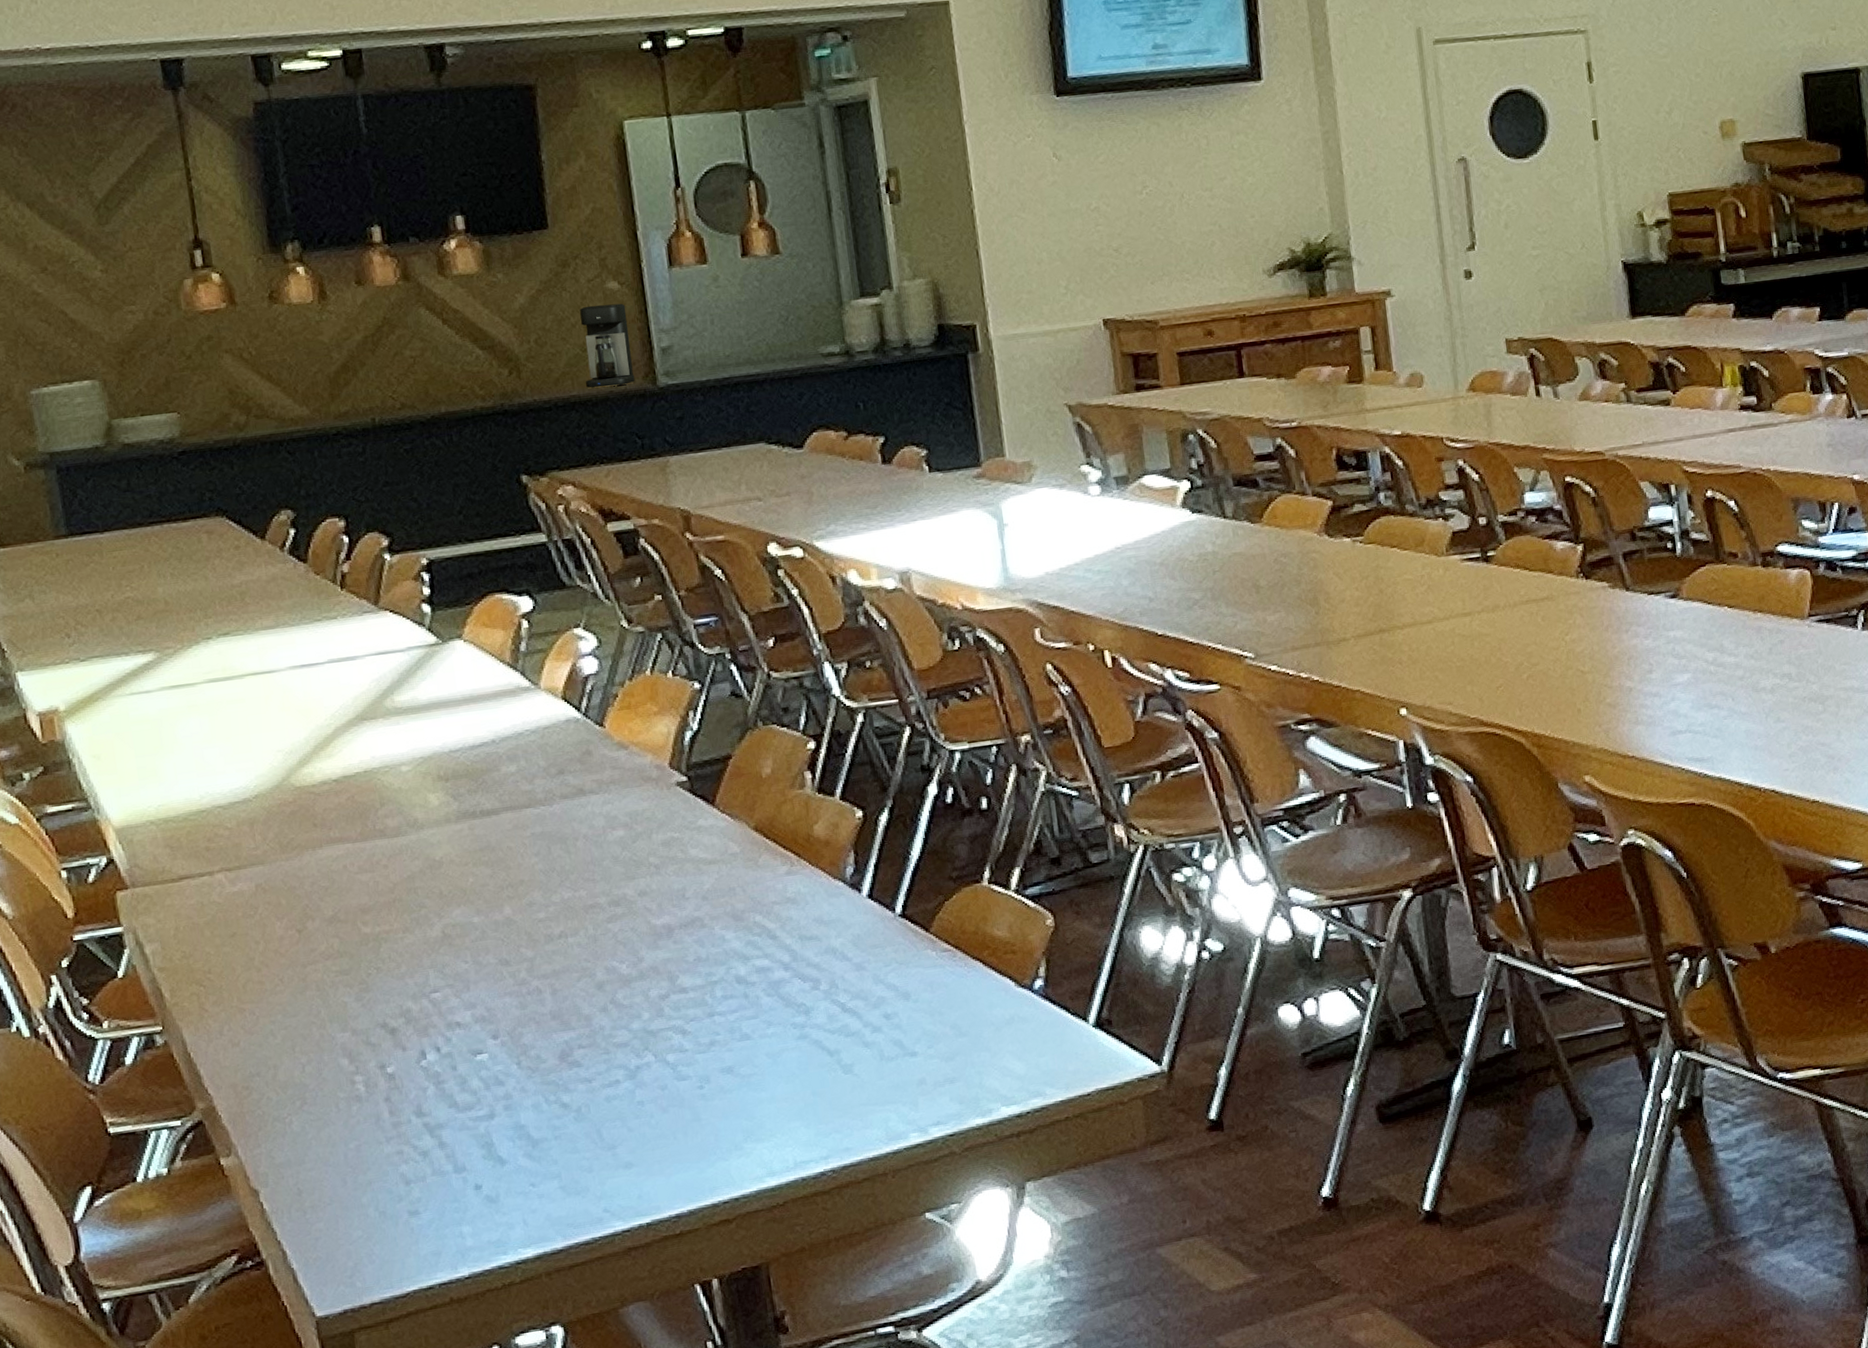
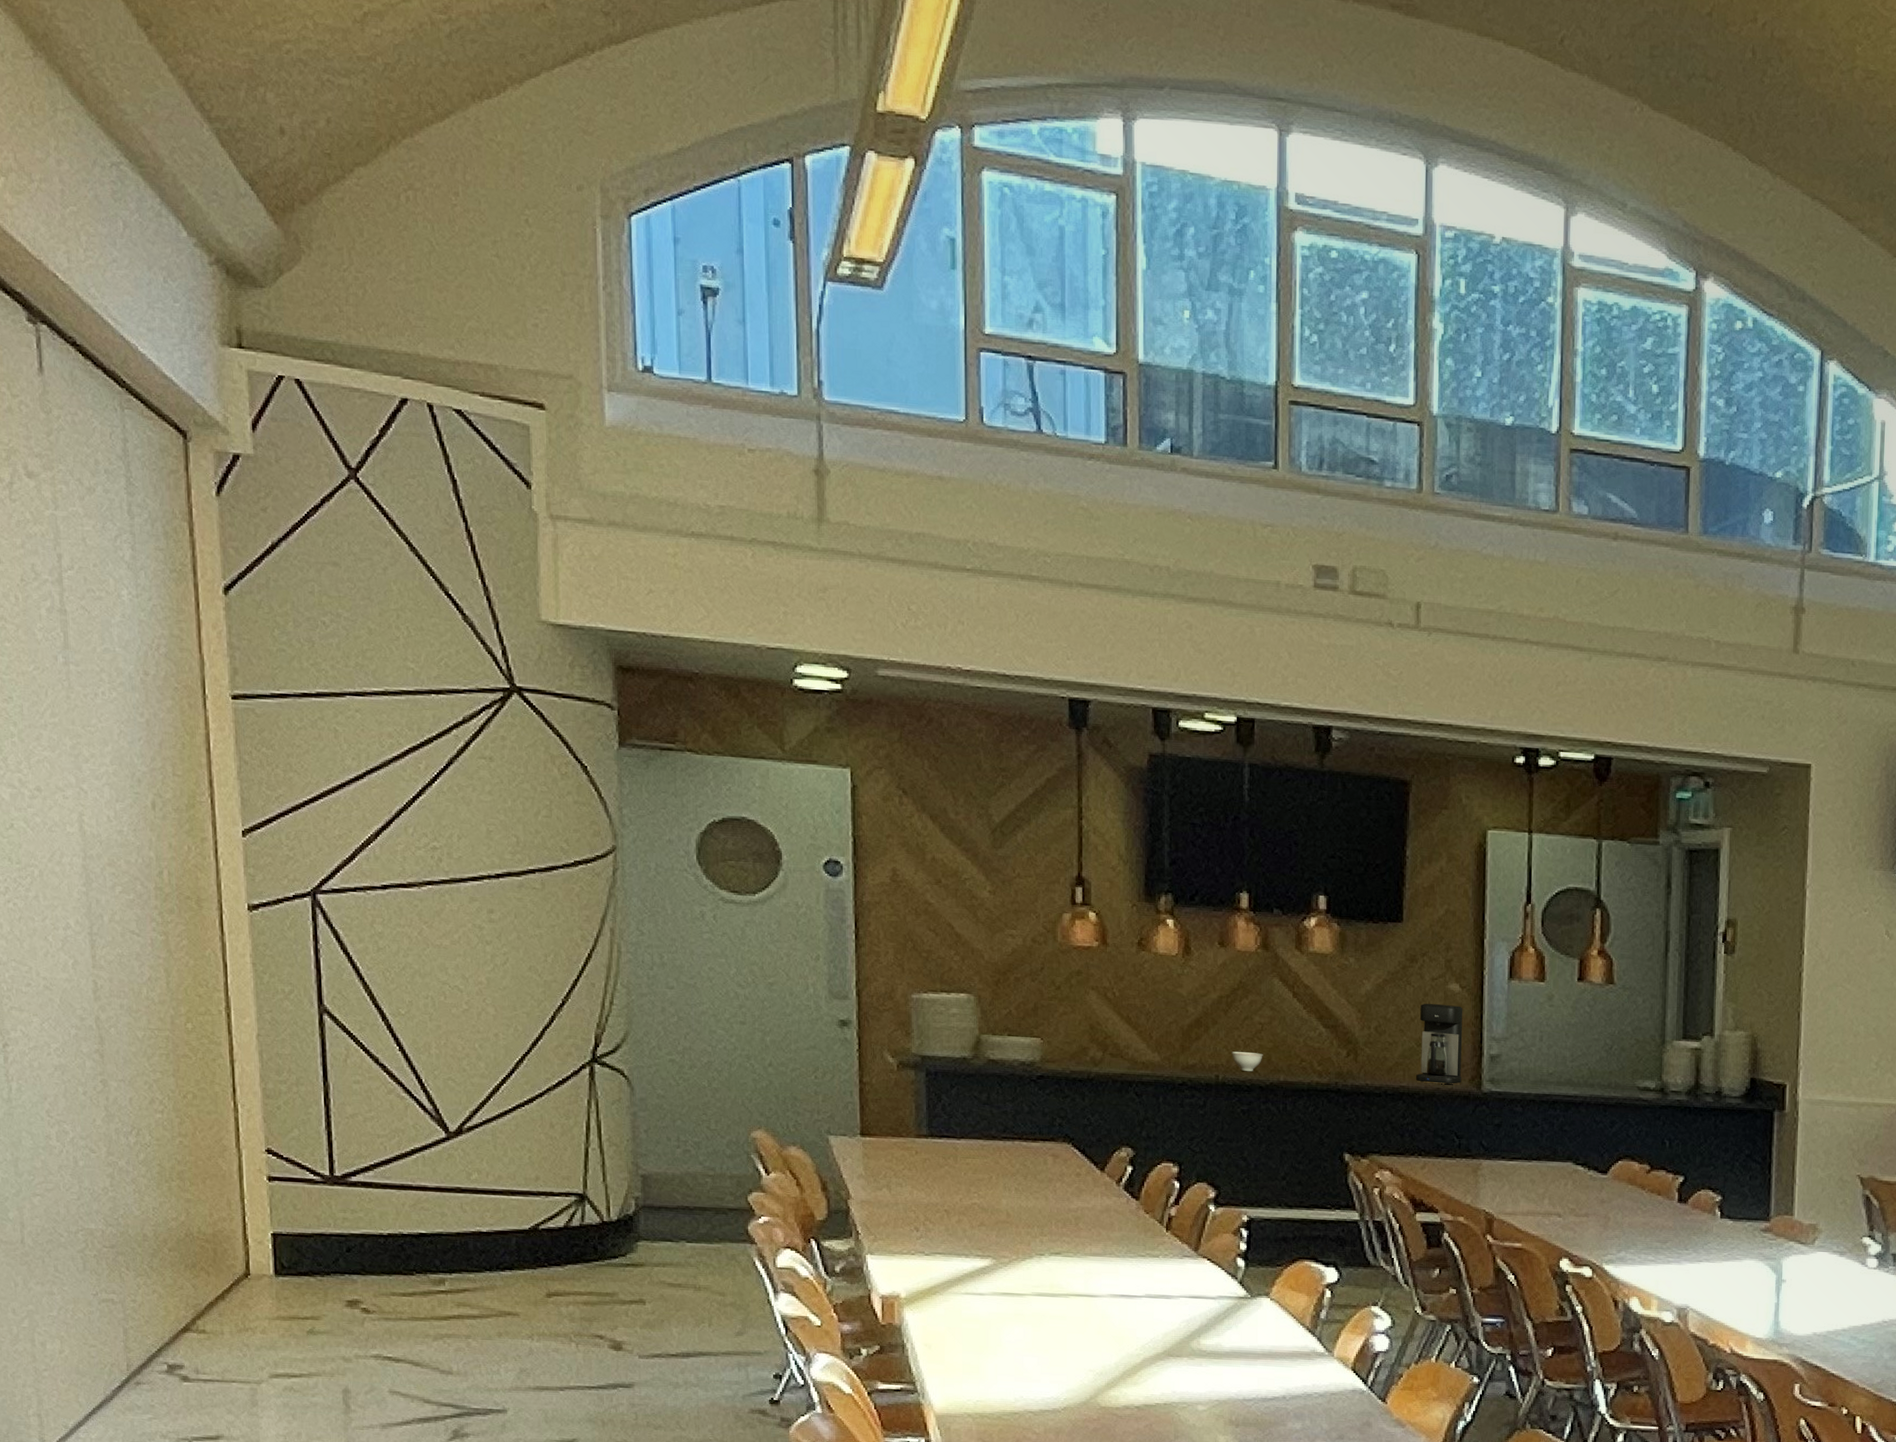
bowl: none [385,387,420,409] -> present [1231,1051,1263,1071]

